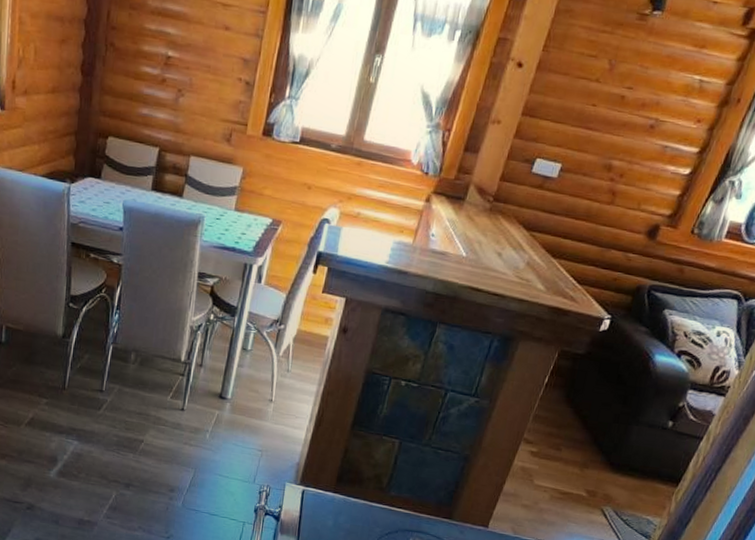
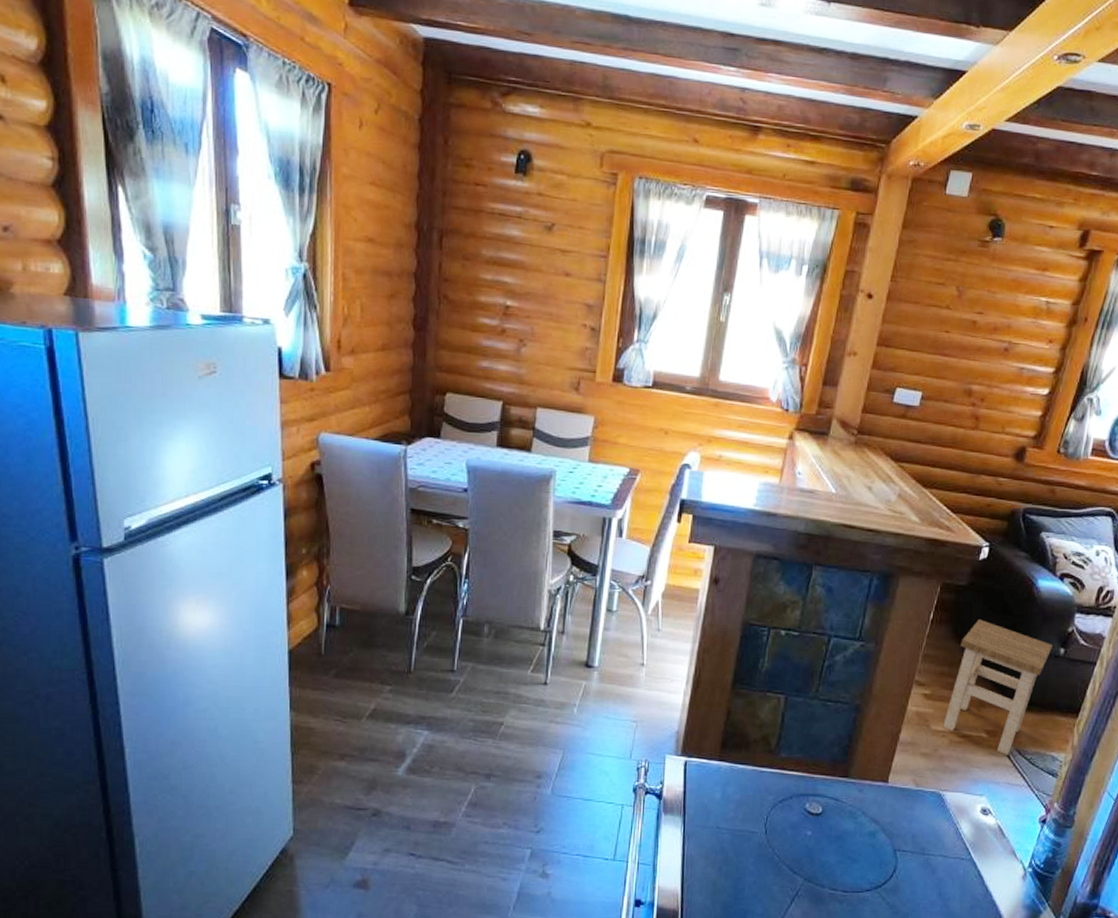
stool: none [545,387,662,515] -> present [943,620,1053,755]

